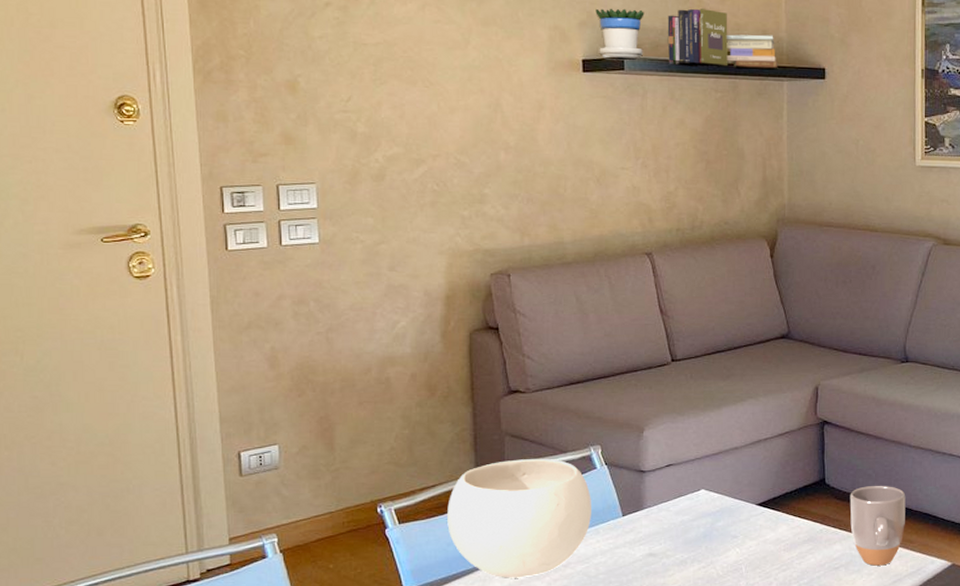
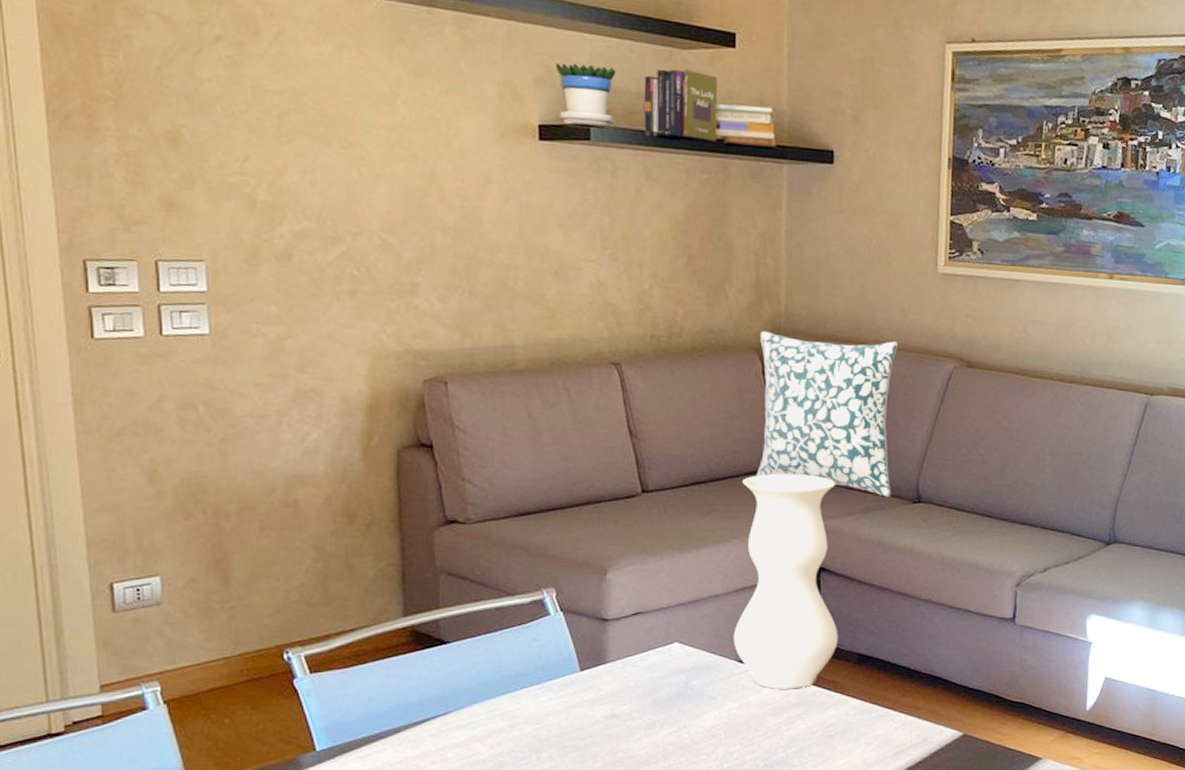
bowl: present [447,458,592,578] -> none [369,601,545,740]
vase: none [751,341,841,528] -> present [733,473,838,689]
pillow: none [767,221,884,358] -> present [756,331,898,497]
mug: present [849,485,906,566] -> none [847,643,913,734]

